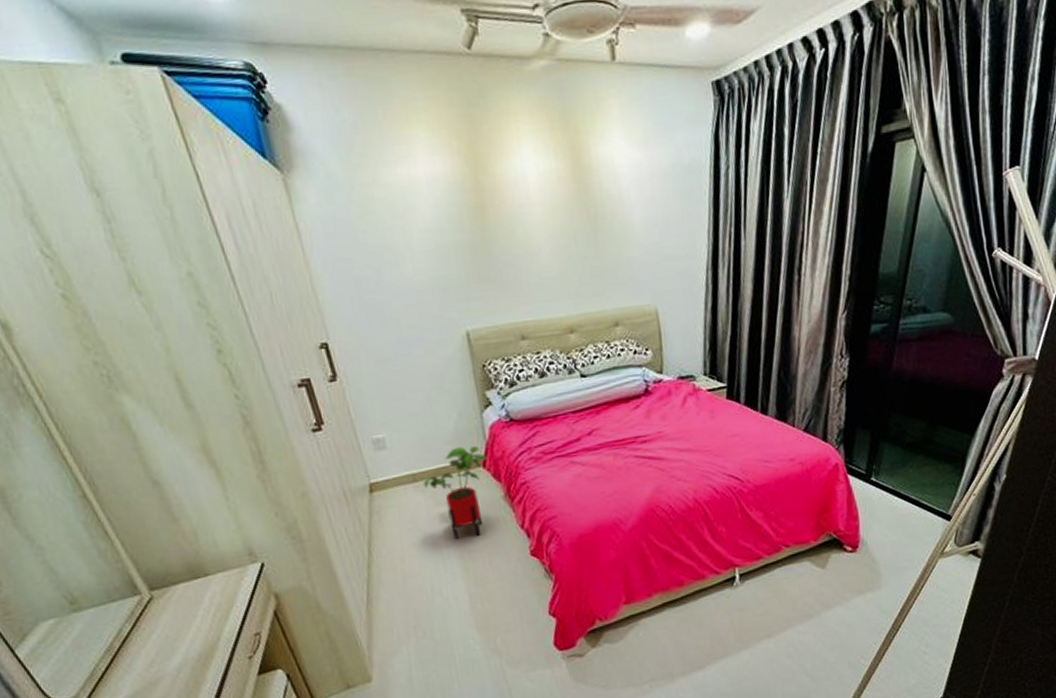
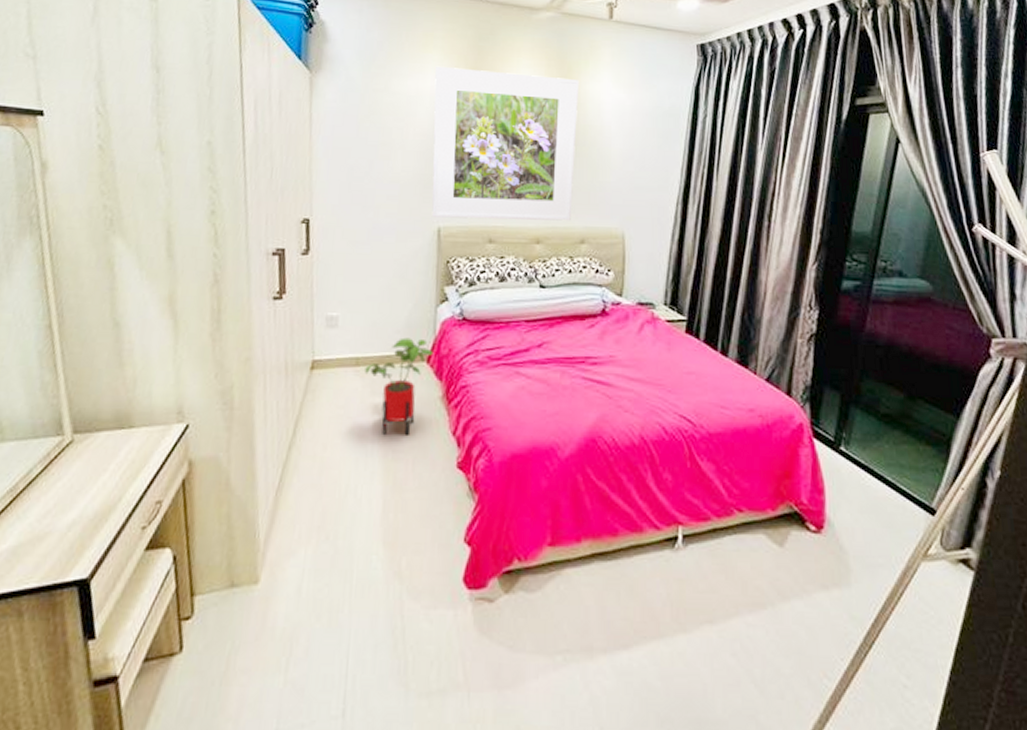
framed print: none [425,141,602,321] -> present [431,66,580,221]

